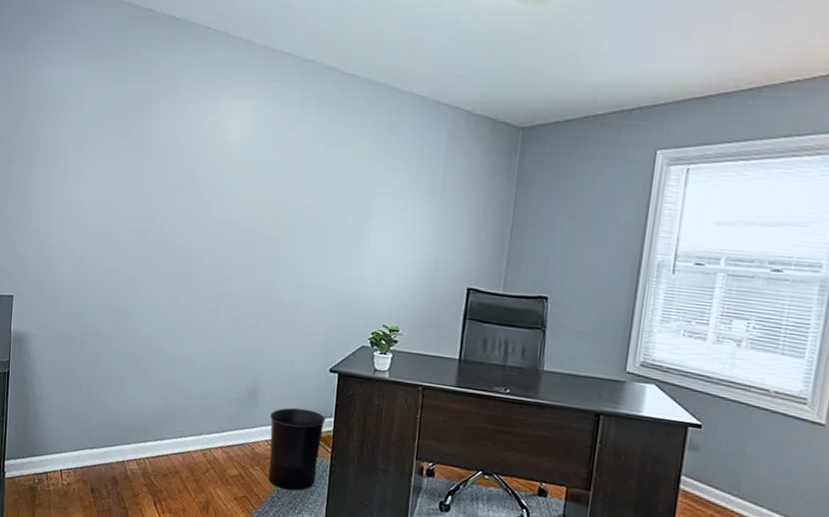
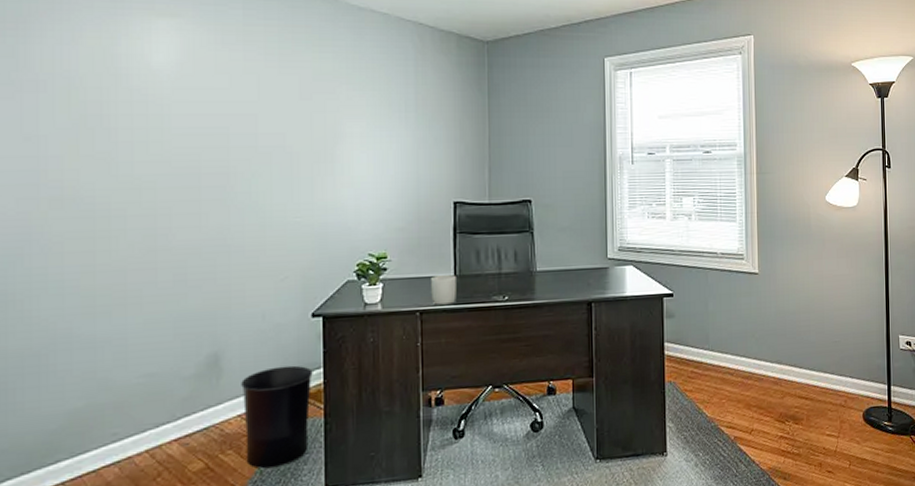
mug: none [434,356,461,386] -> present [431,274,456,305]

